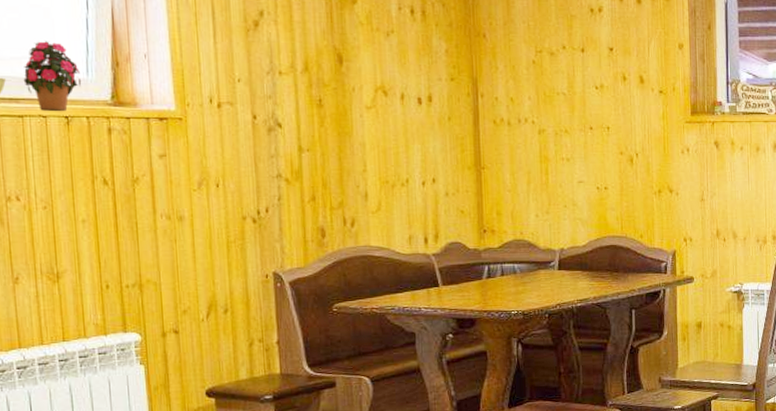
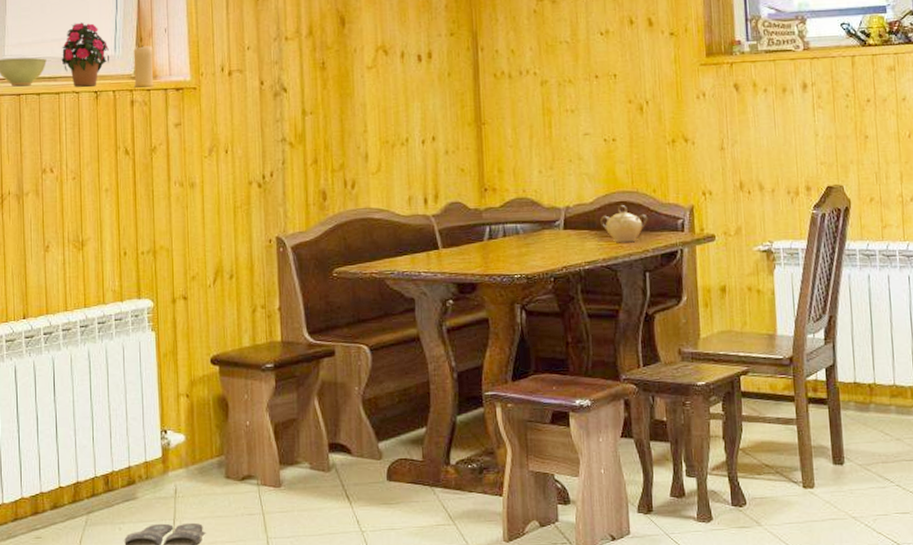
candle: none [109,70,134,115] -> present [133,45,154,88]
sugar bowl: none [592,249,635,282] -> present [600,205,648,242]

